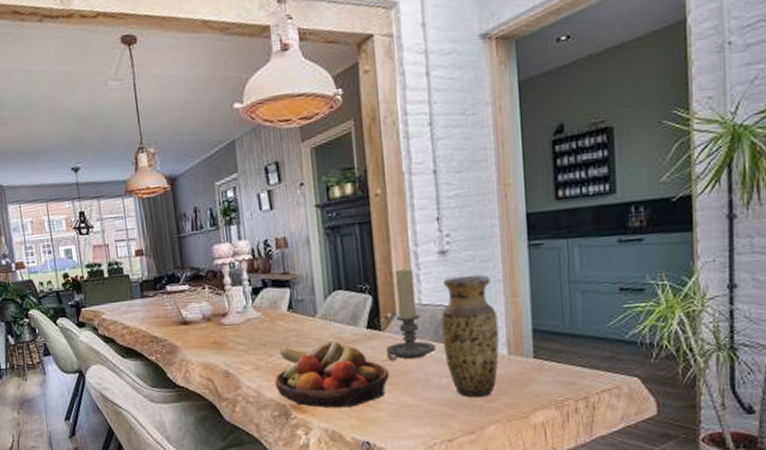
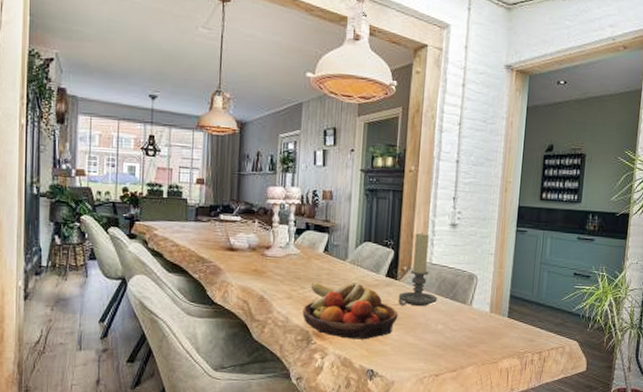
vase: present [441,275,500,398] -> none [443,246,487,344]

